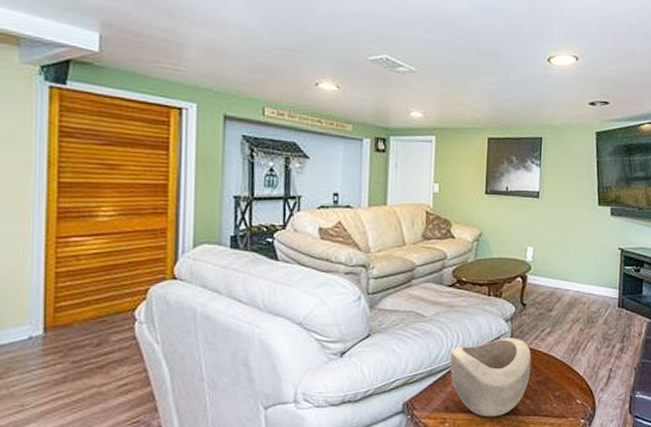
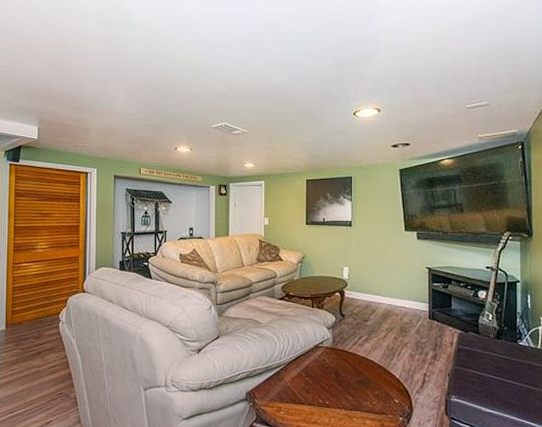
decorative bowl: present [450,338,532,417] -> none [282,343,352,409]

